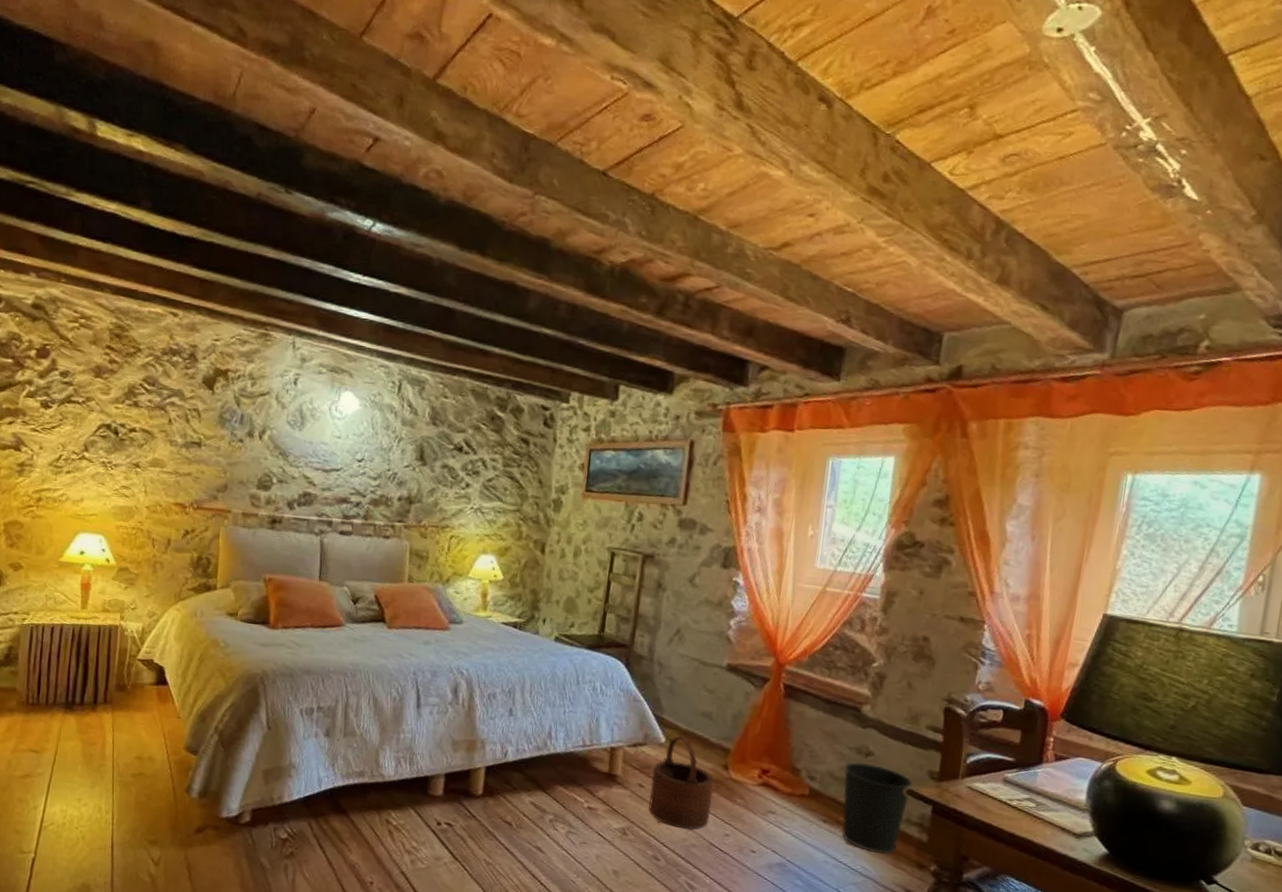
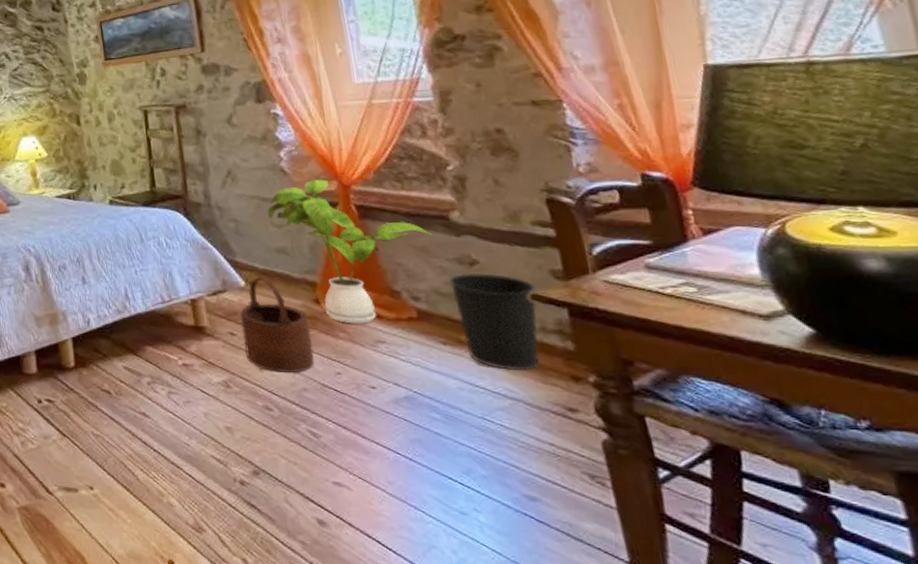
house plant: none [703,653,844,794] -> present [267,179,435,324]

